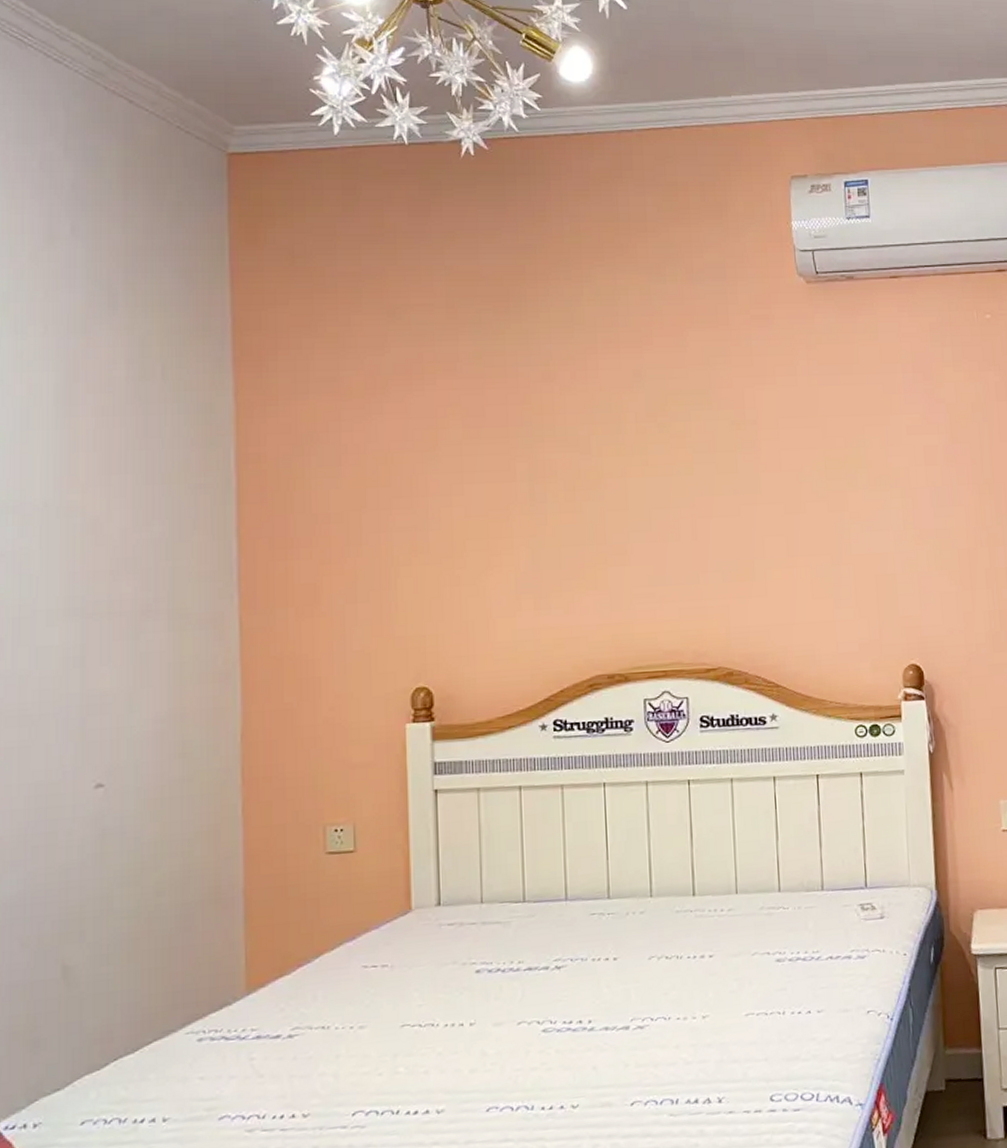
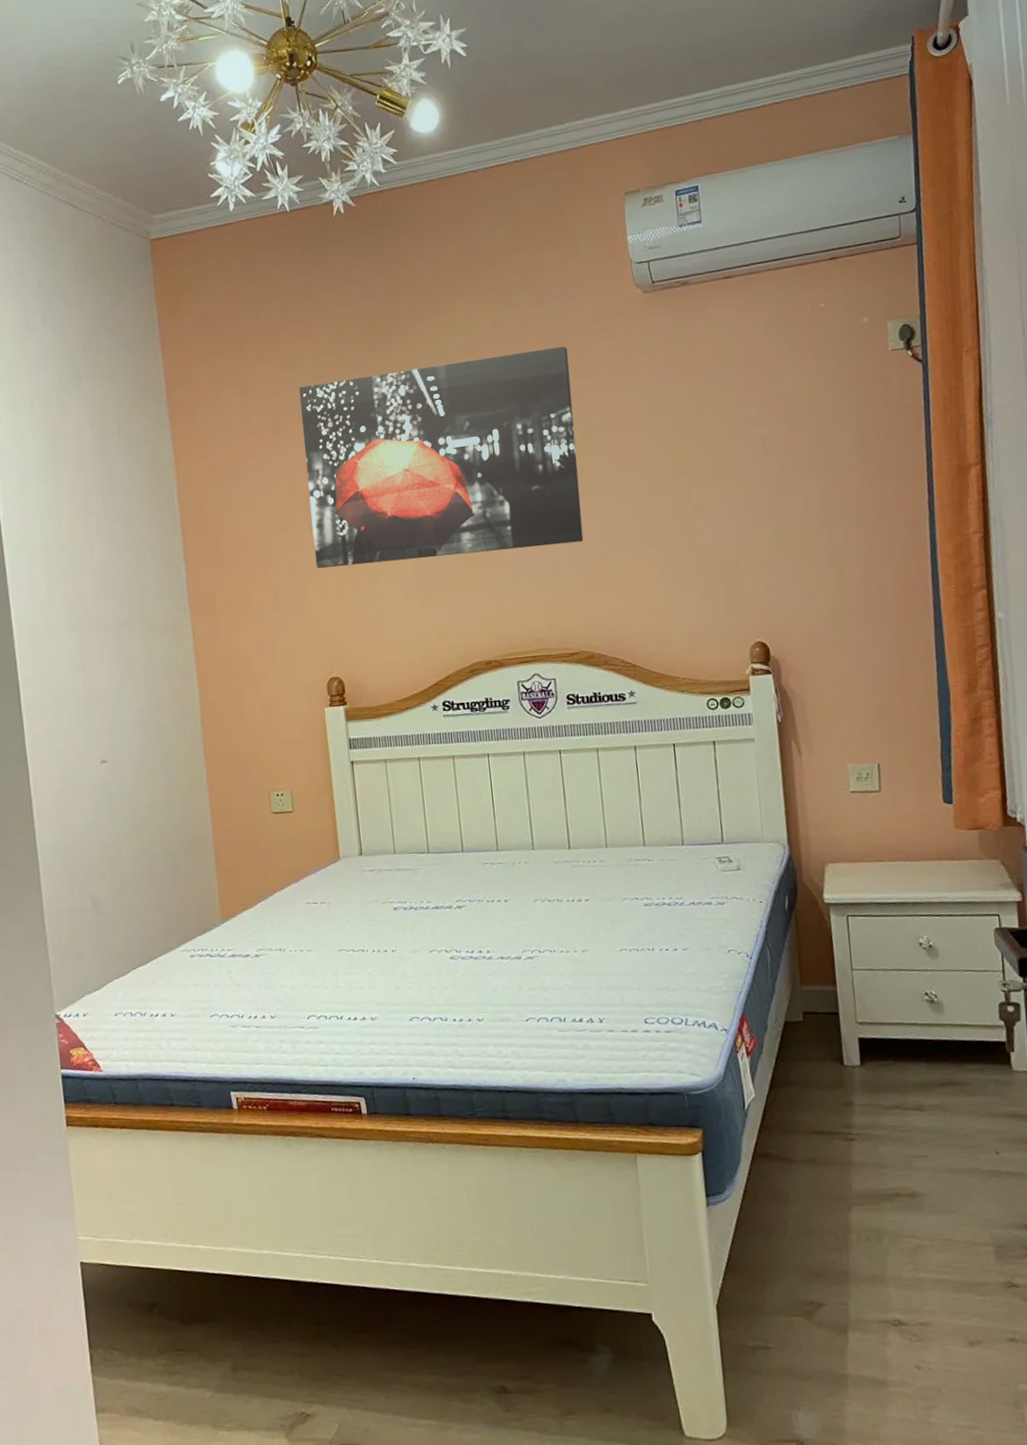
wall art: none [403,330,728,557] -> present [299,346,584,568]

